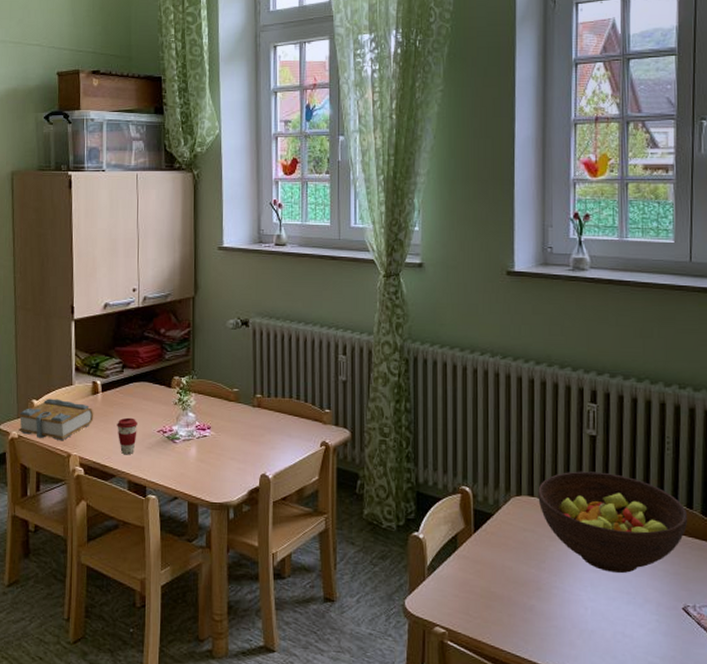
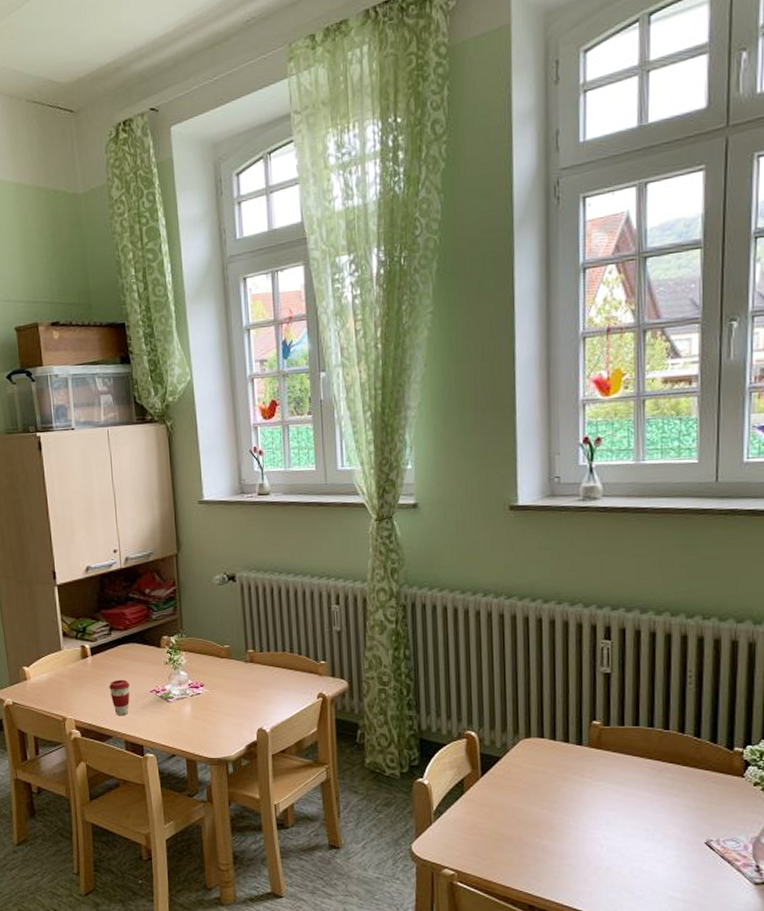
book: present [17,398,94,441] -> none [10,664,86,706]
fruit bowl: present [538,471,688,573] -> none [548,710,712,810]

